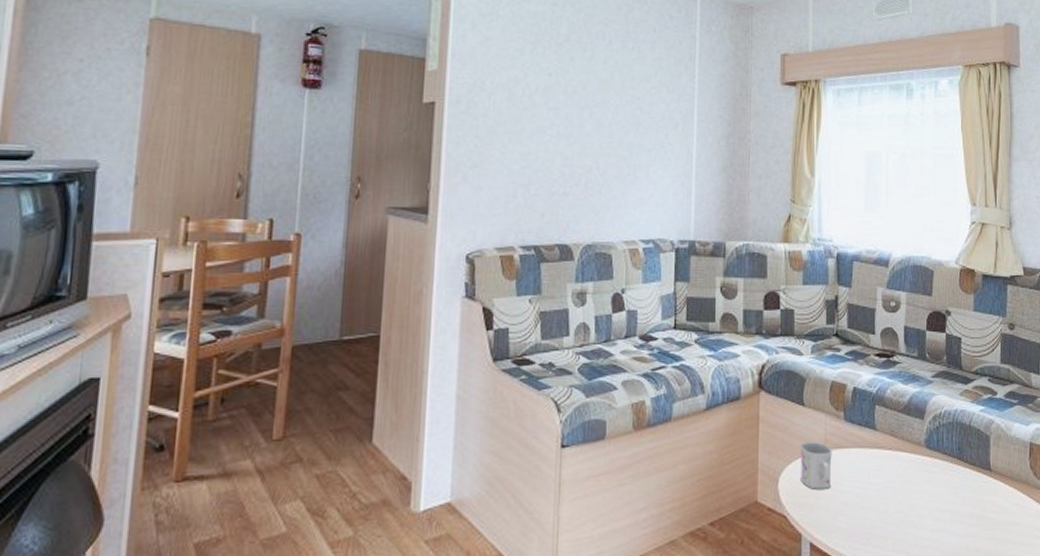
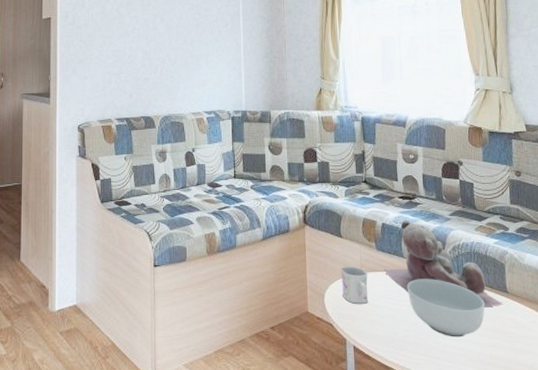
stuffed animal: none [851,382,985,488] -> present [383,219,503,306]
bowl: none [877,456,965,527] -> present [406,279,485,338]

